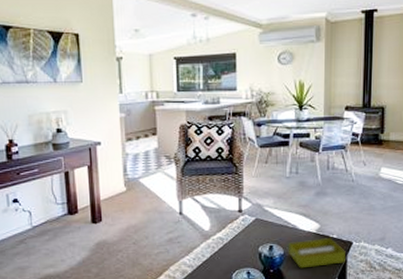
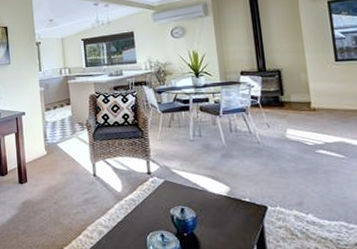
tissue box: present [288,237,346,269] -> none [199,200,263,233]

